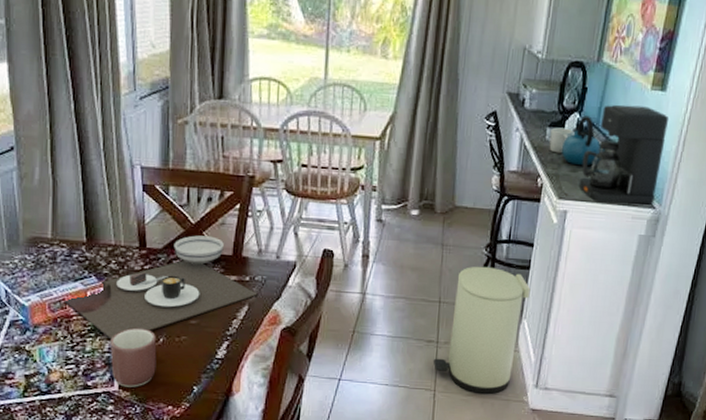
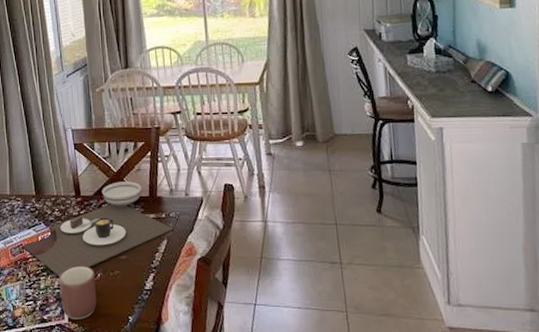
pedal bin: present [433,266,531,394] -> none [339,187,423,313]
mug: present [549,127,574,154] -> none [411,53,433,77]
kettle: present [561,115,601,166] -> none [424,39,464,85]
coffee maker: present [578,104,668,206] -> none [447,23,530,118]

